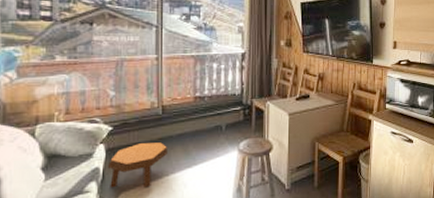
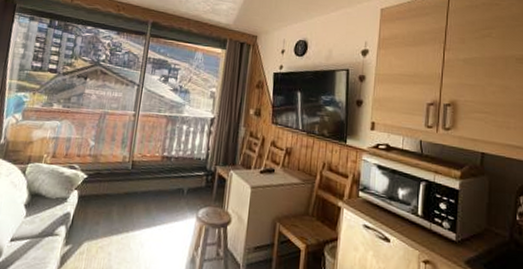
footstool: present [108,142,167,189] -> none [76,195,131,241]

